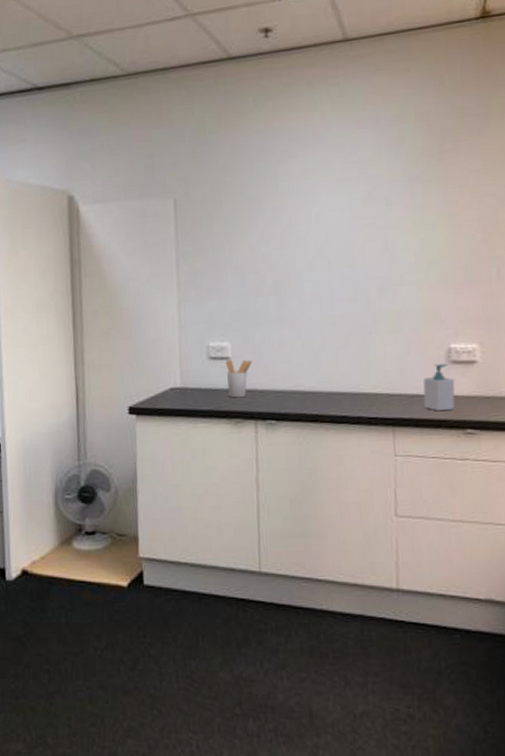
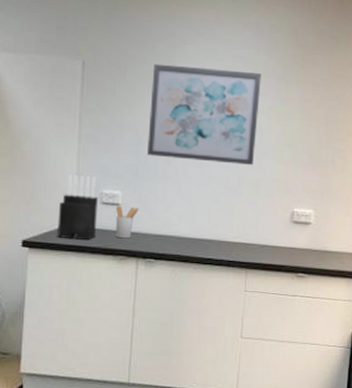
knife block: none [163,328,206,403] -> present [57,174,98,241]
wall art: none [253,178,389,297] -> present [146,63,261,166]
soap bottle: present [423,363,456,412] -> none [270,223,294,259]

